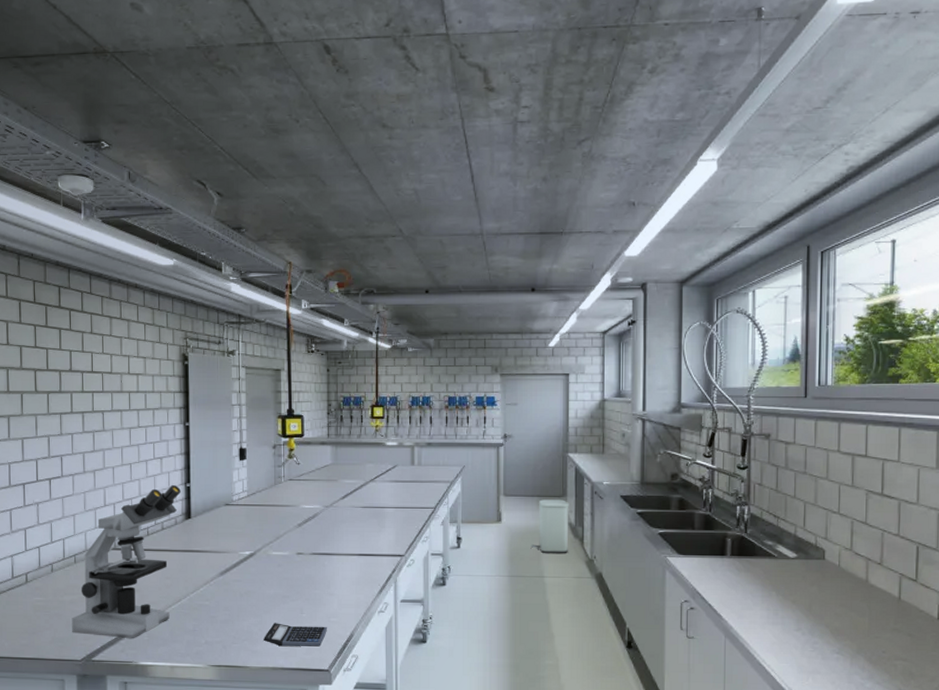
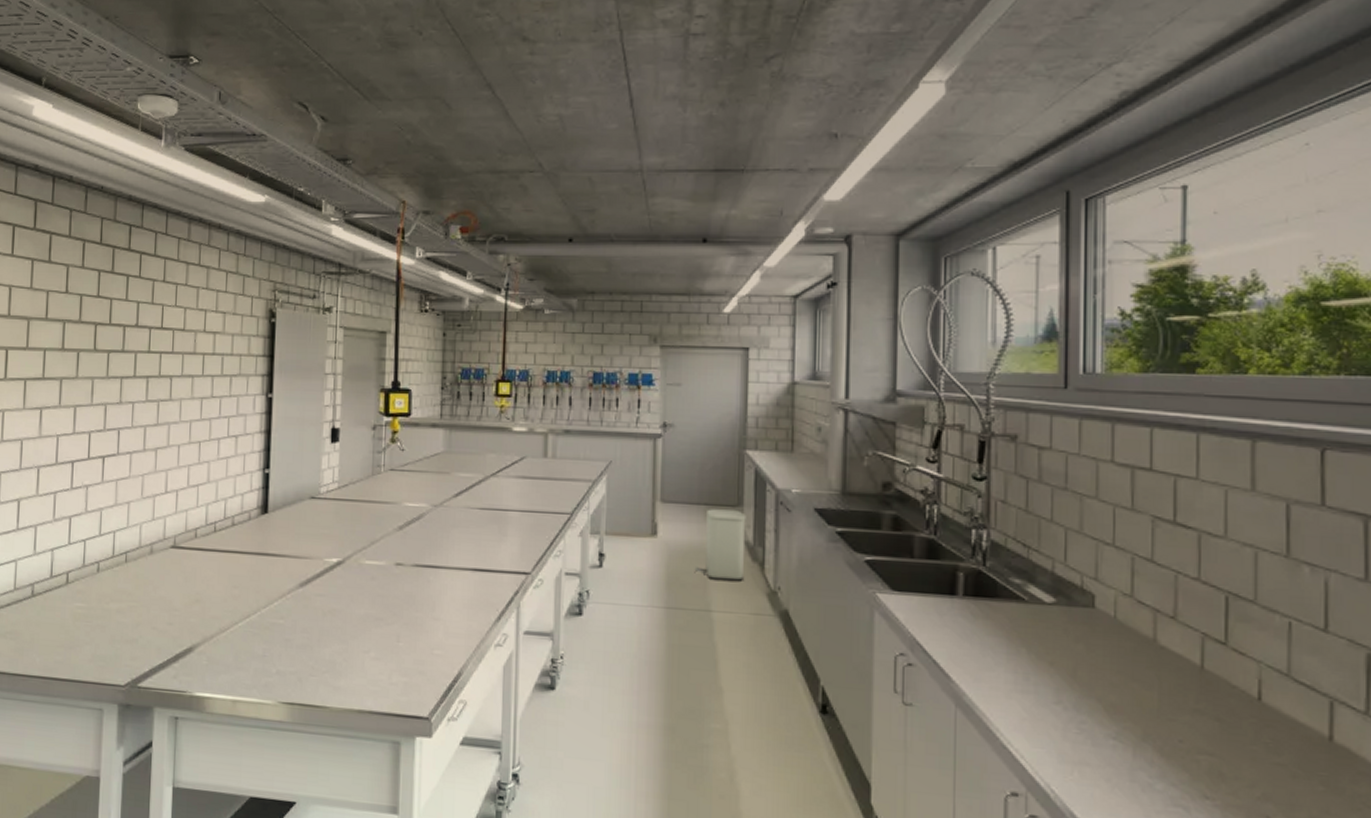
microscope: present [72,485,181,638] -> none [116,470,258,662]
calculator: present [264,623,327,647] -> none [349,652,429,686]

